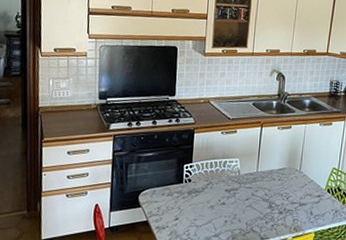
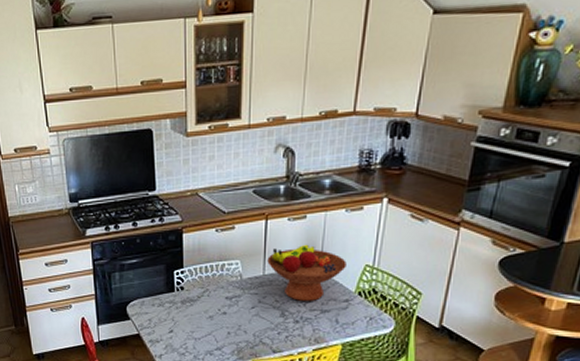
fruit bowl: none [260,148,319,196] -> present [267,244,346,301]

